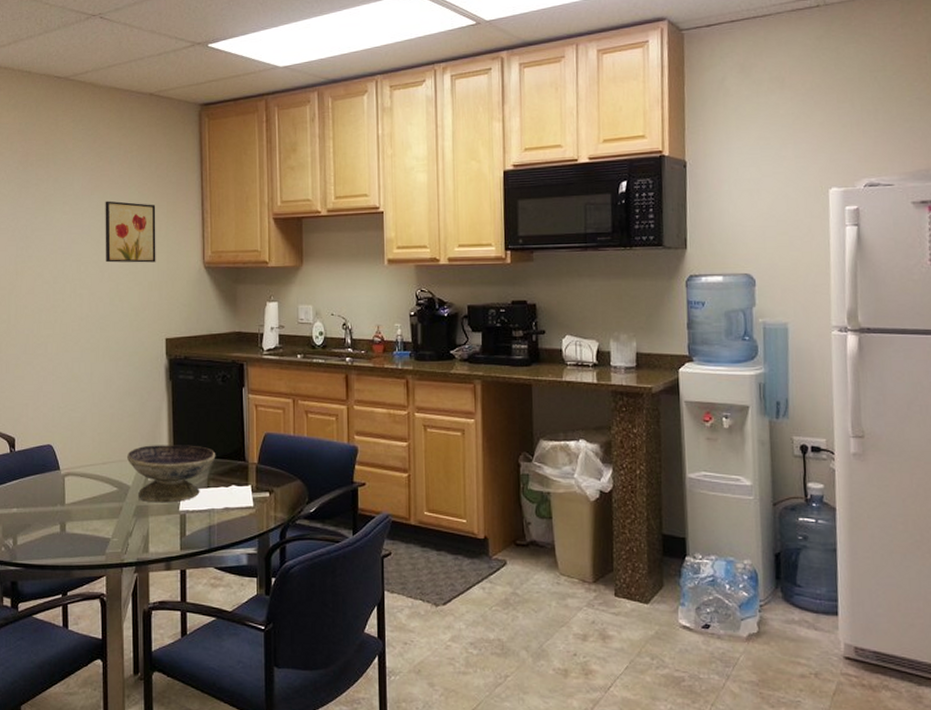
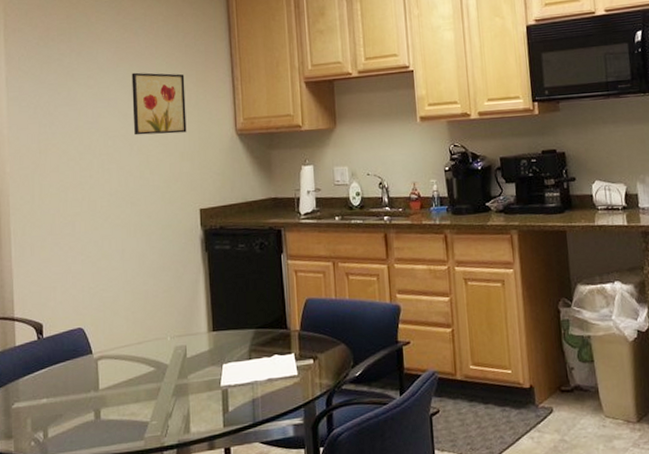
decorative bowl: present [126,445,216,503] -> none [163,316,257,380]

